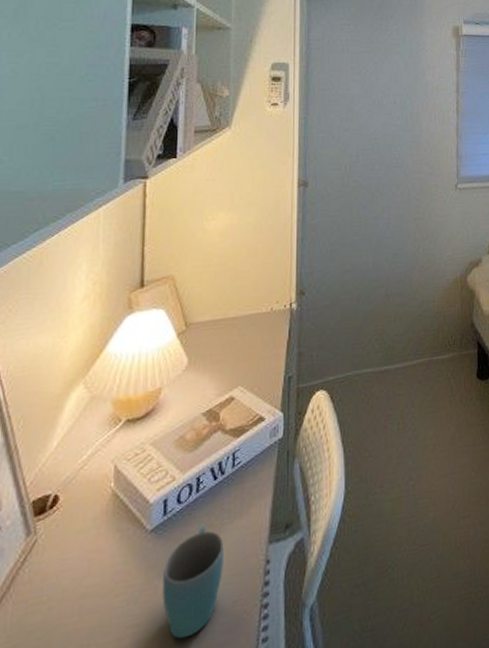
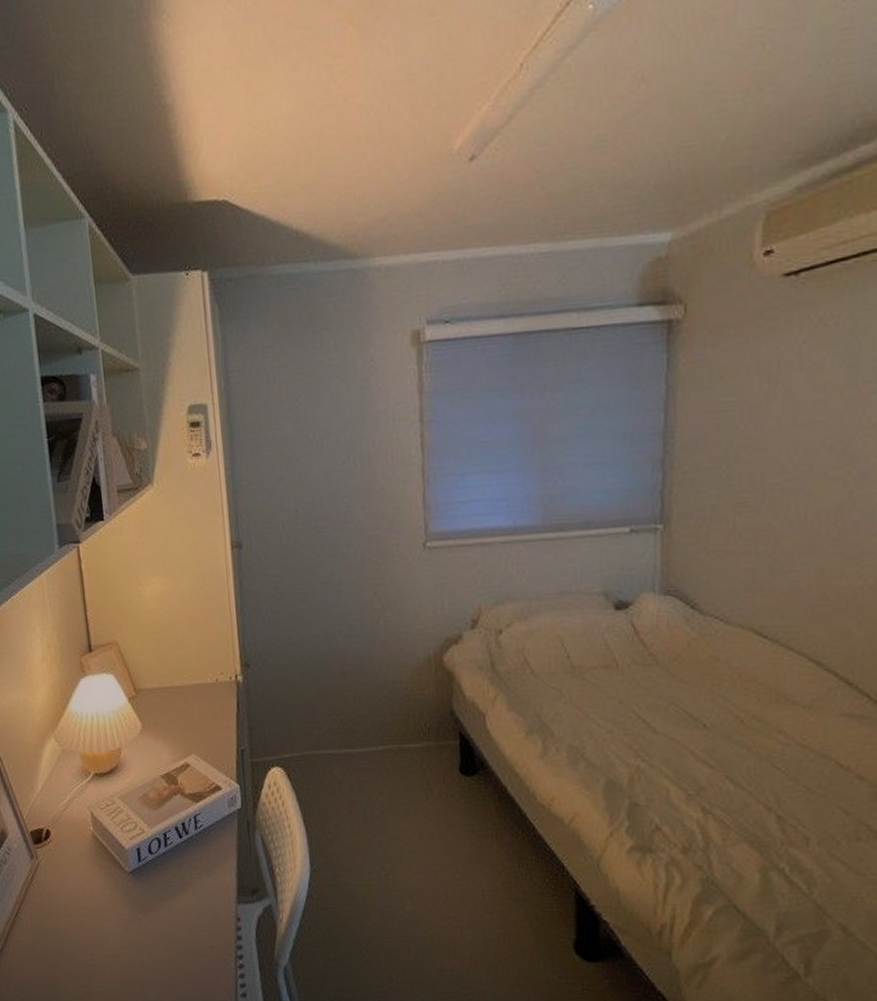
mug: present [162,523,224,639] -> none [144,875,198,968]

